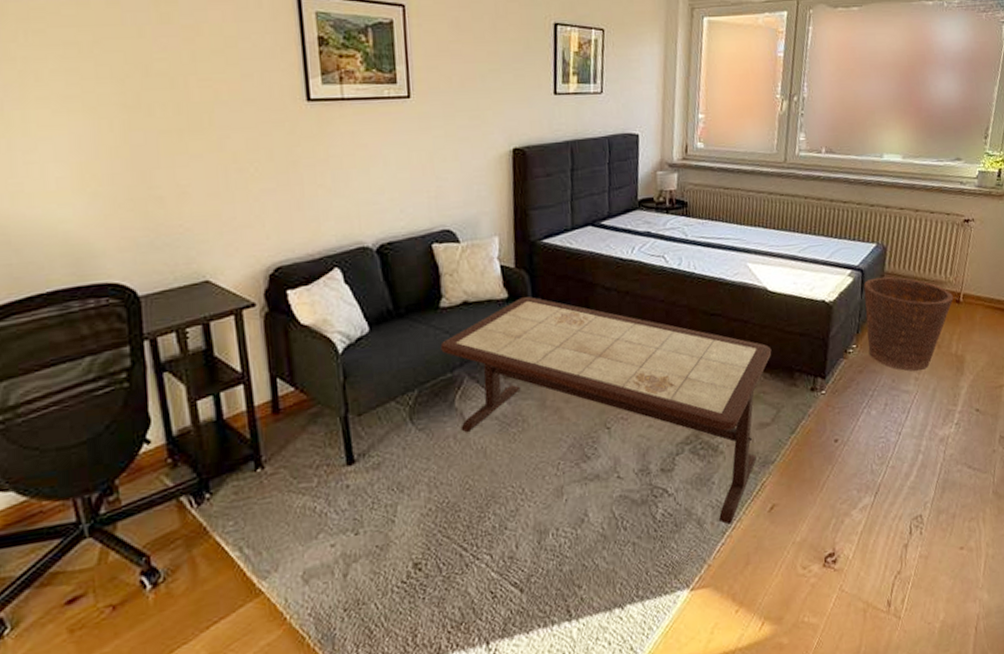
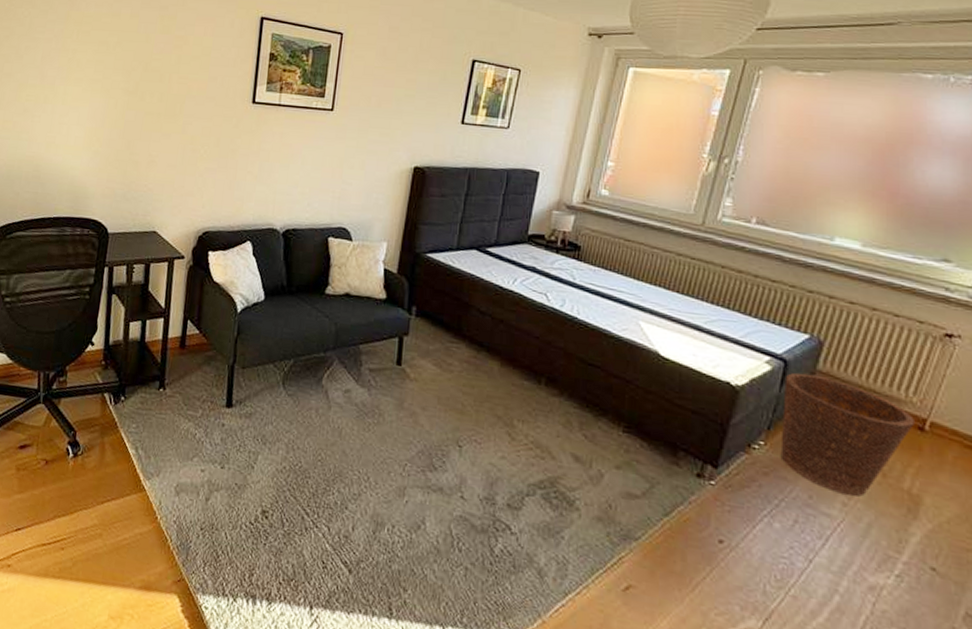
coffee table: present [440,297,772,525] -> none [319,302,654,588]

